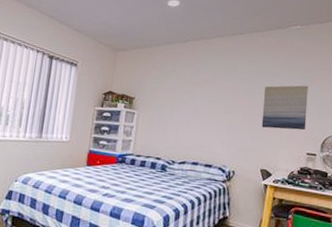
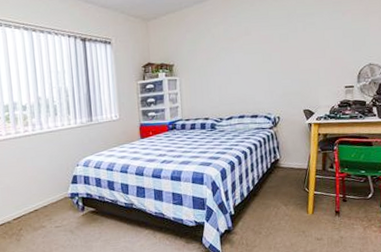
wall art: present [261,85,308,131] -> none [298,20,342,70]

